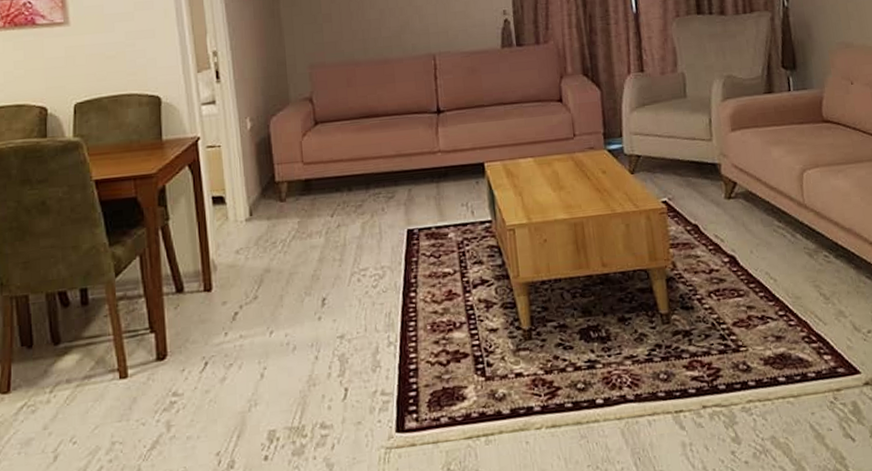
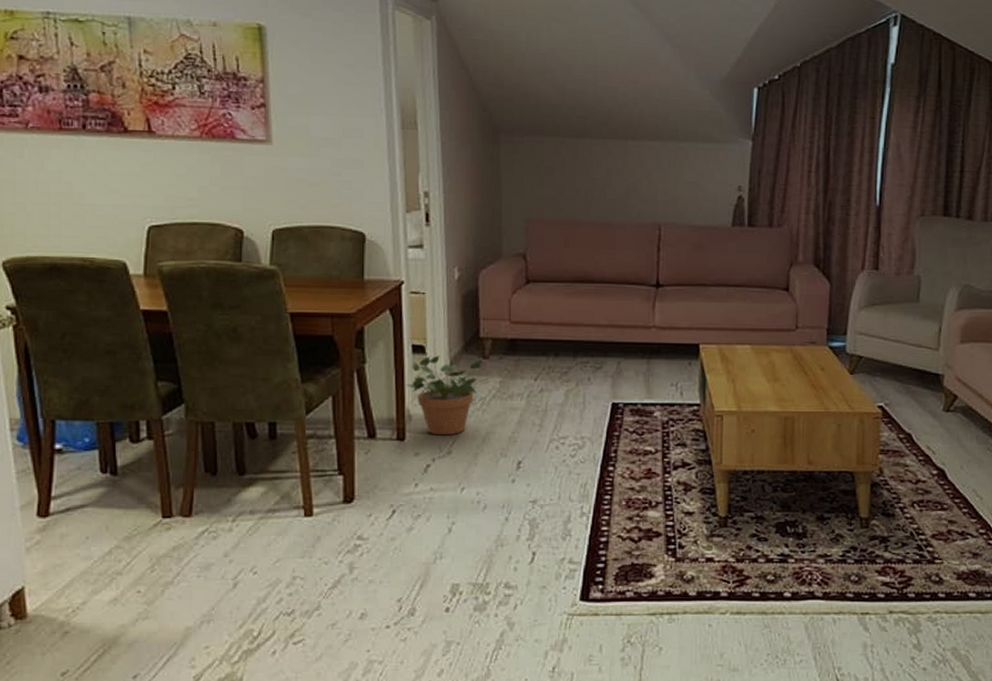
potted plant: none [209,203,291,282] -> present [406,355,493,436]

